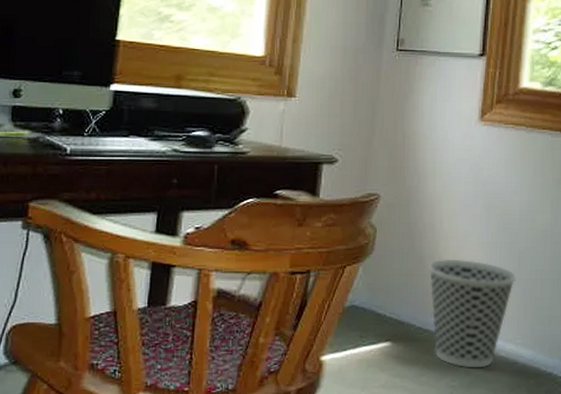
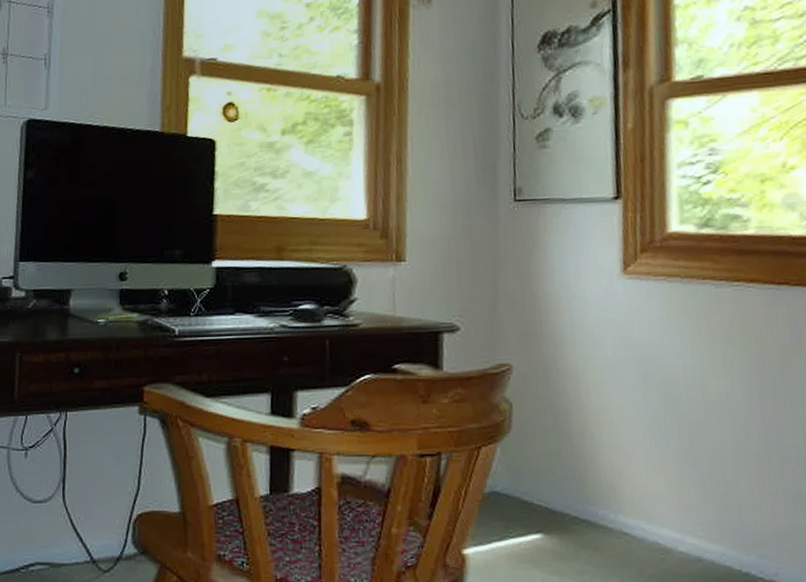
wastebasket: present [428,259,516,368] -> none [578,436,689,566]

